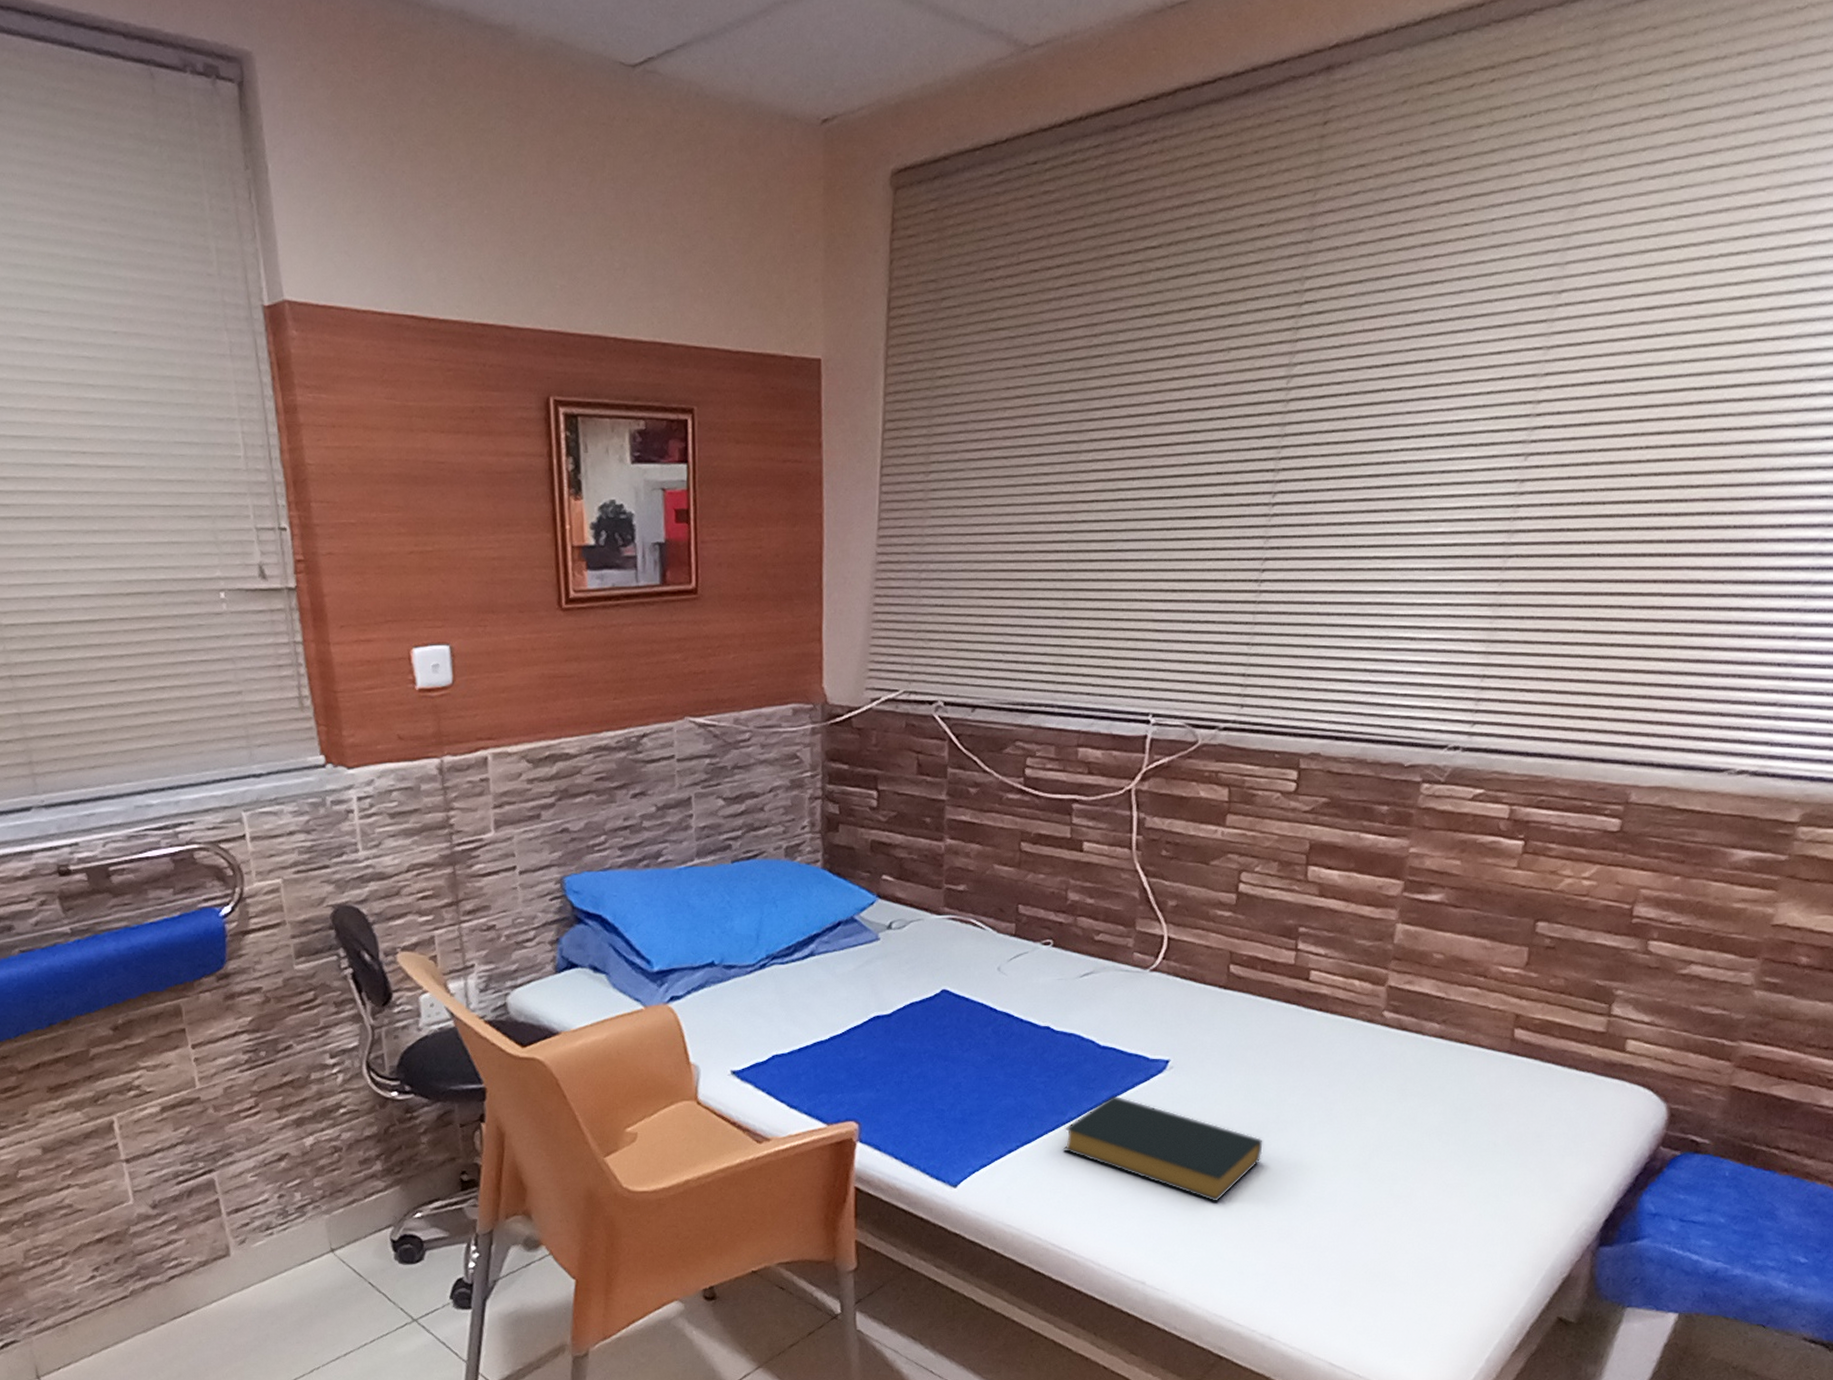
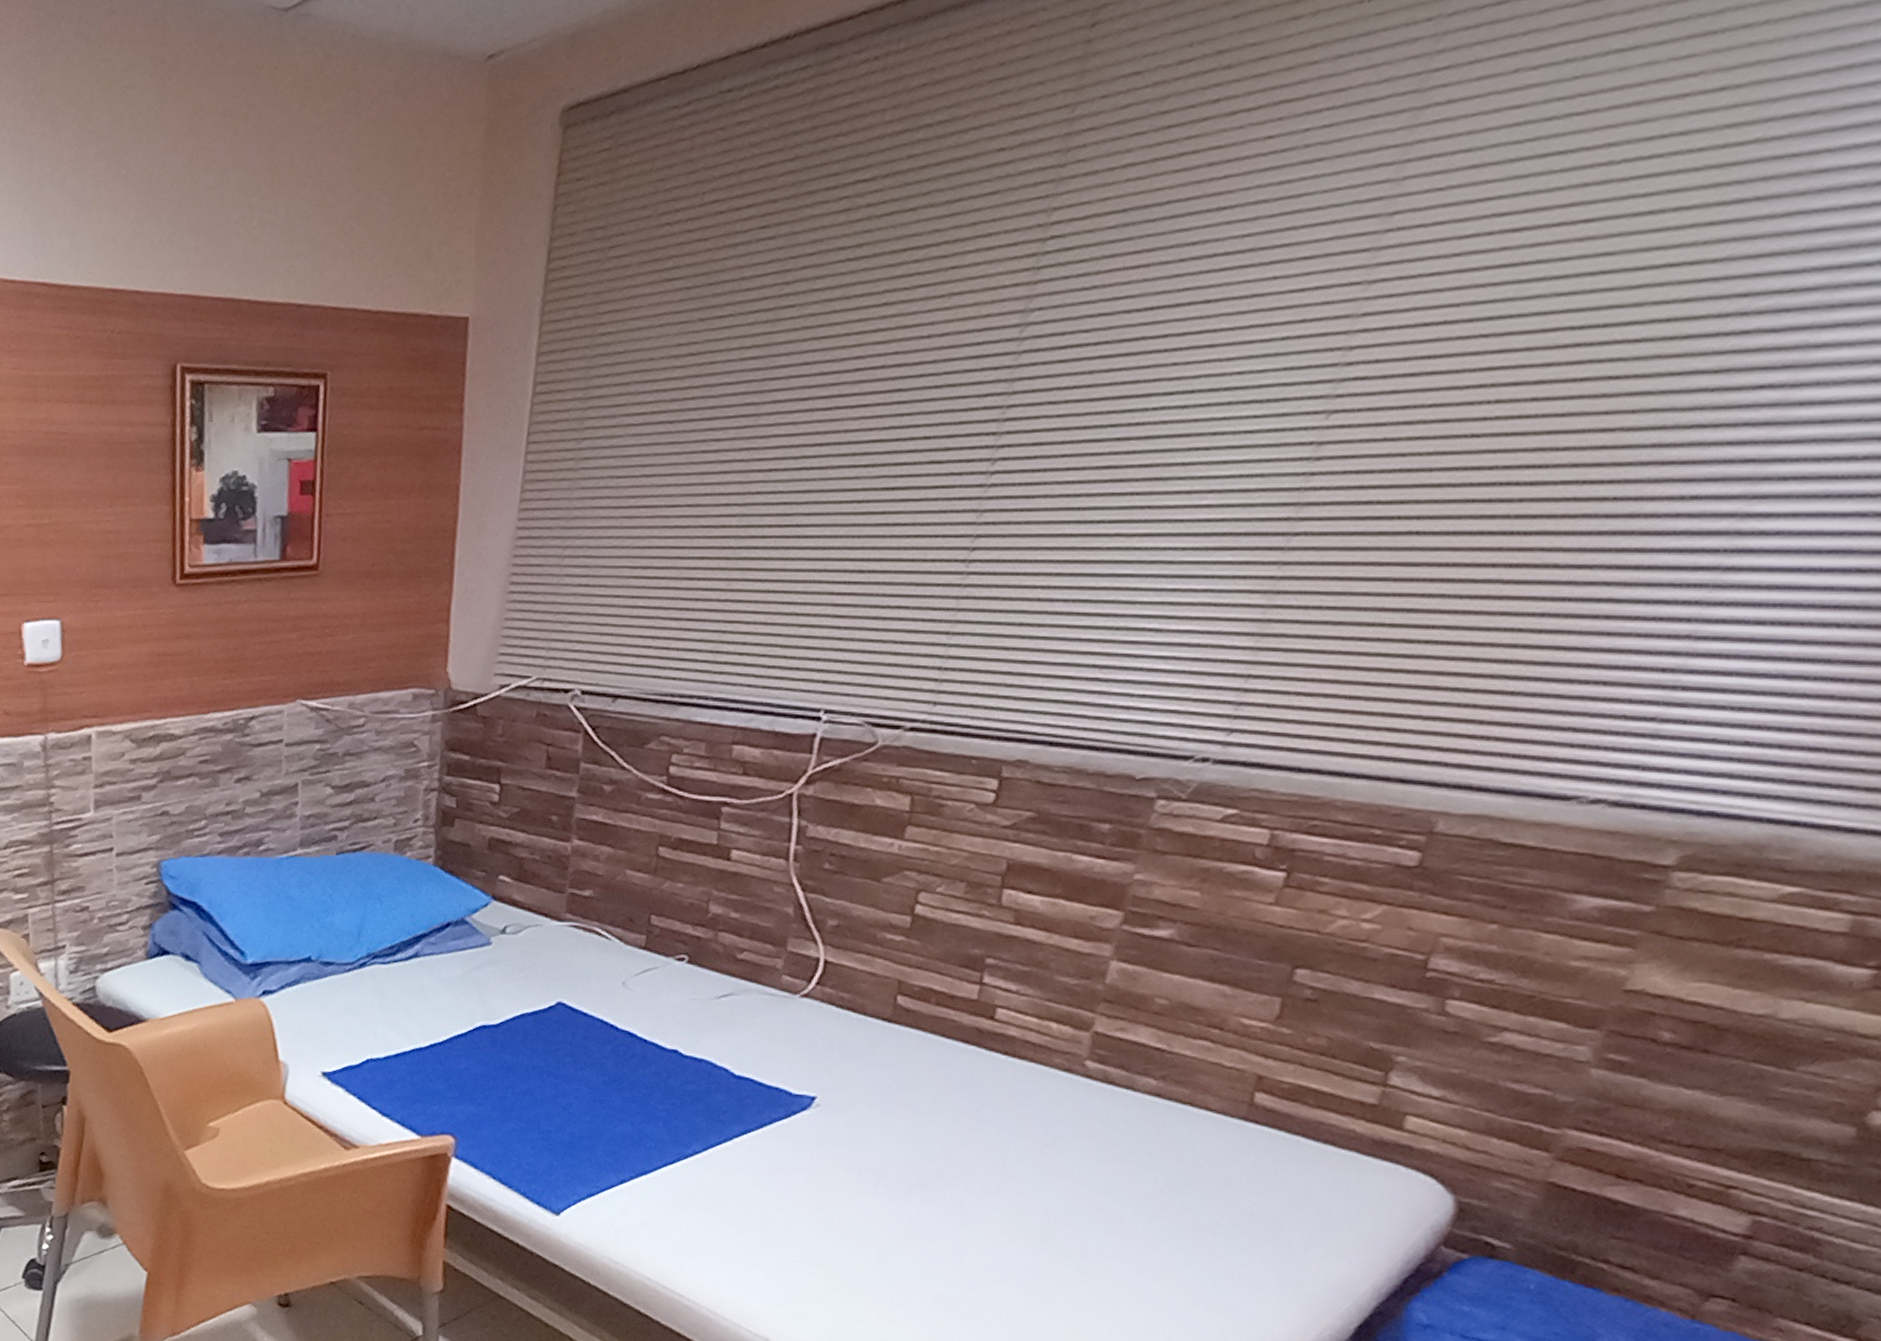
hardback book: present [1062,1095,1263,1202] -> none [682,1131,923,1259]

